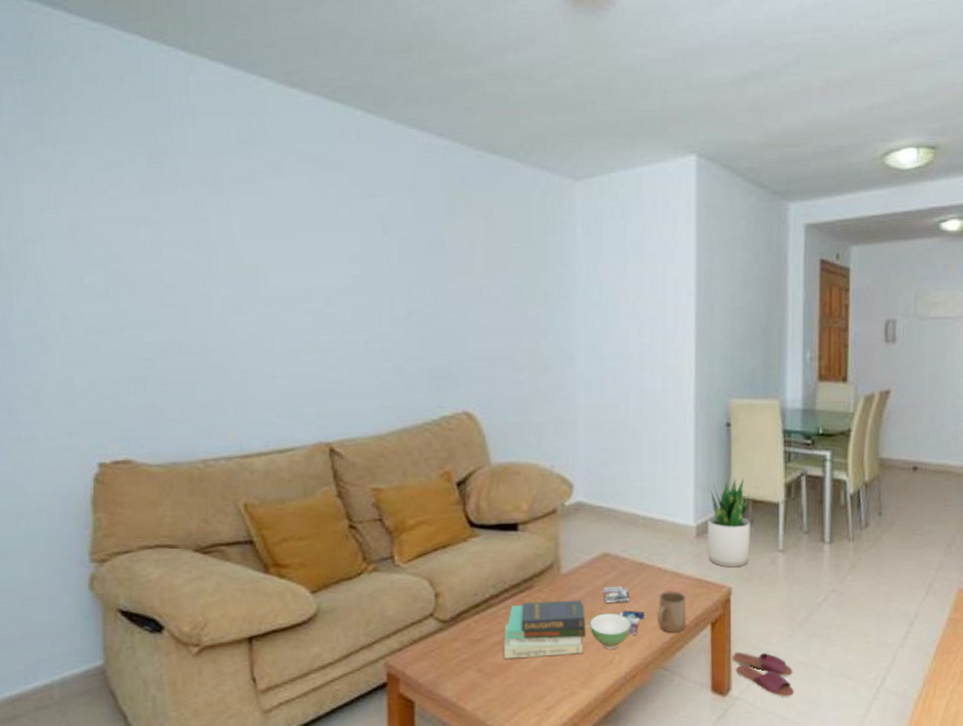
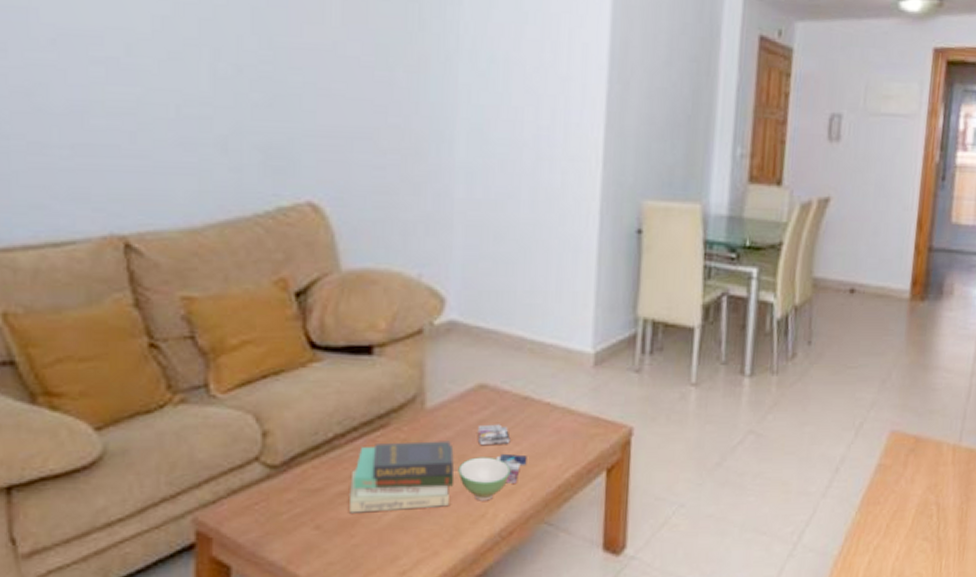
mug: present [656,589,686,634] -> none [541,429,578,482]
planter: present [707,478,750,568] -> none [607,296,661,404]
slippers: present [733,652,794,697] -> none [630,503,699,556]

